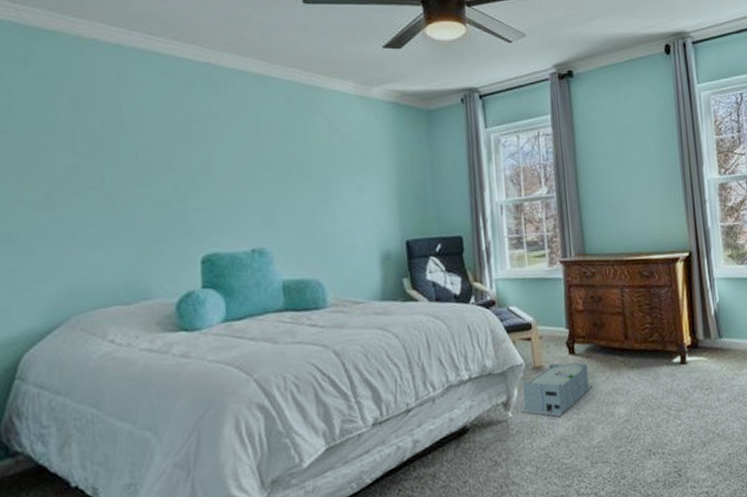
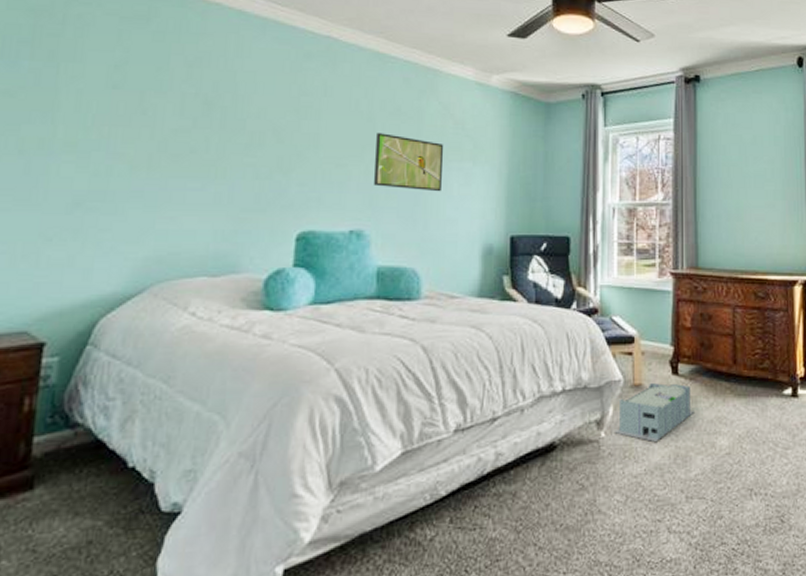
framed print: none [266,153,335,206] -> present [373,133,444,192]

